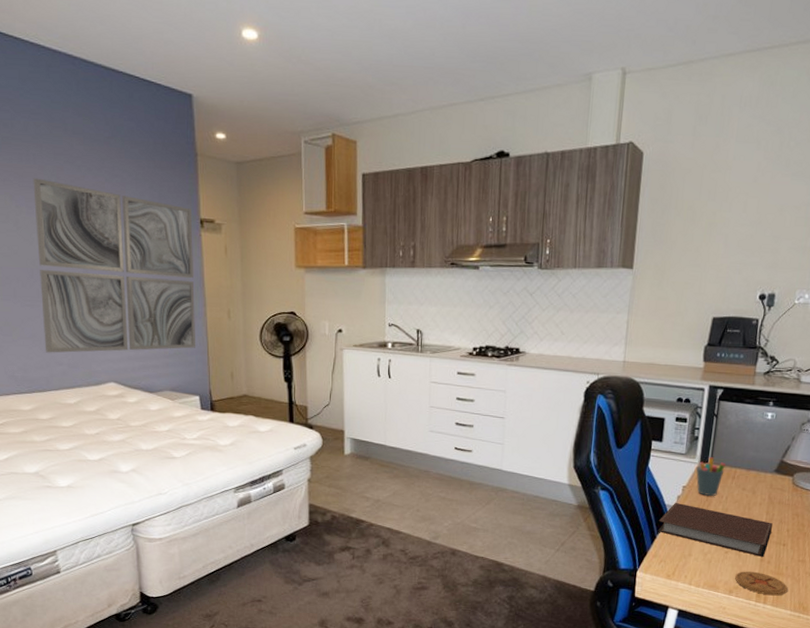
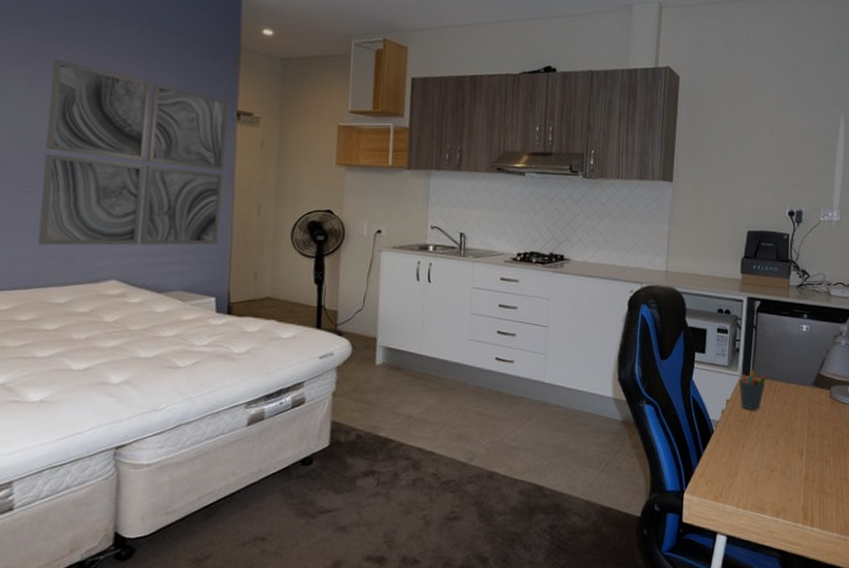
notebook: present [657,503,773,558] -> none [703,418,814,476]
coaster: present [735,571,788,596] -> none [781,490,833,517]

